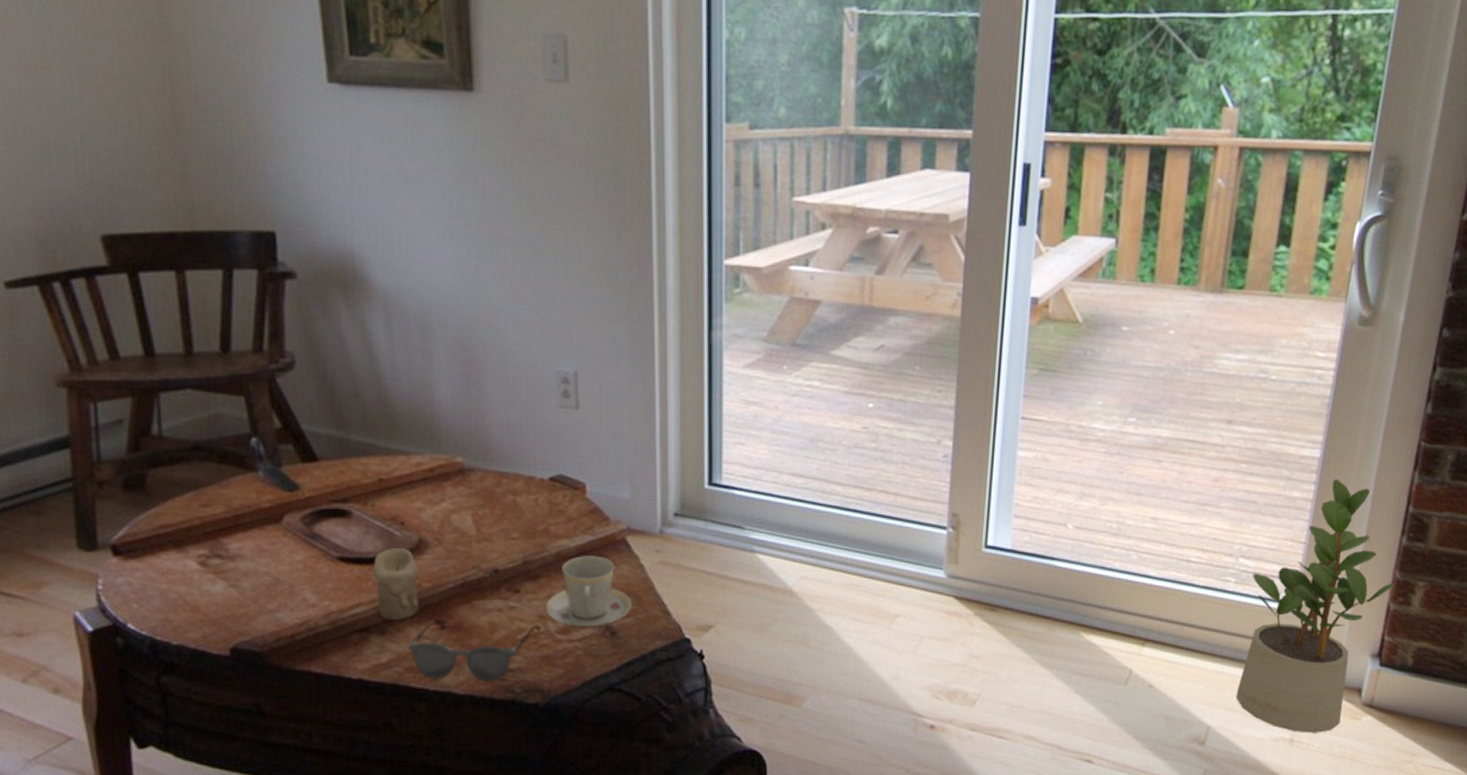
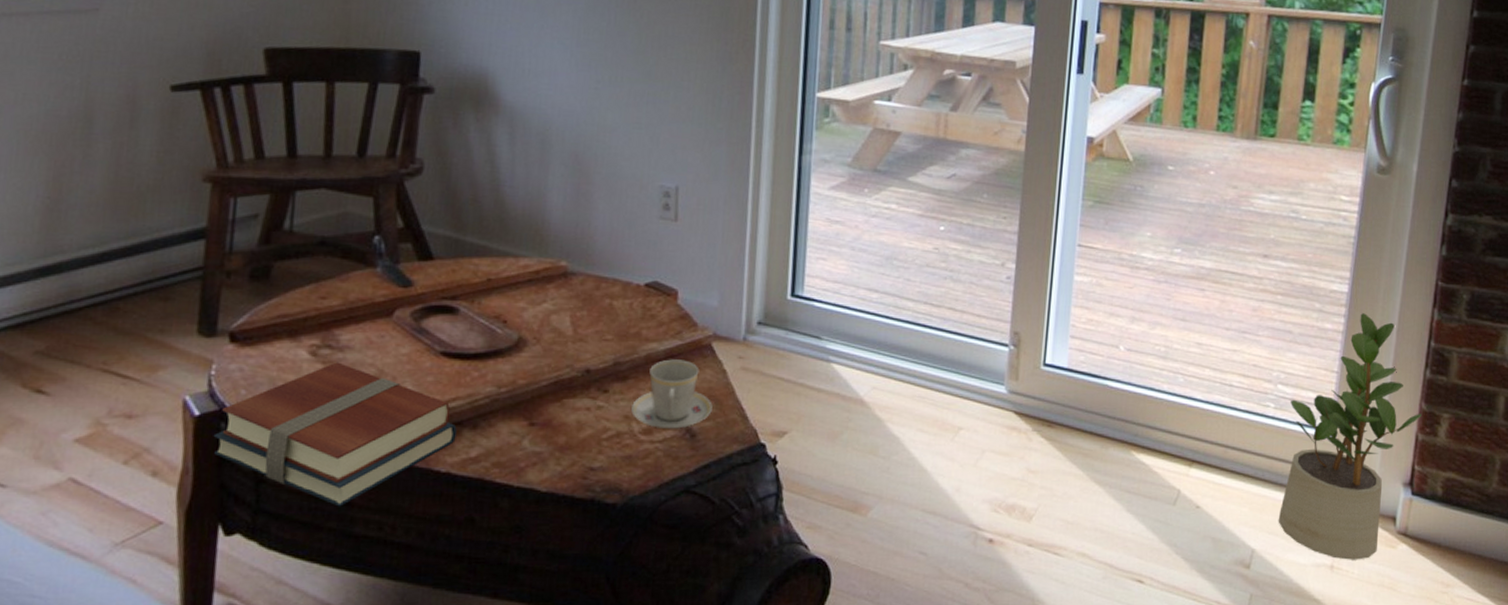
books: none [110,572,364,717] -> present [213,362,457,507]
candle: present [374,548,419,621] -> none [473,345,515,416]
eyeglasses: present [408,619,541,683] -> none [497,416,626,481]

